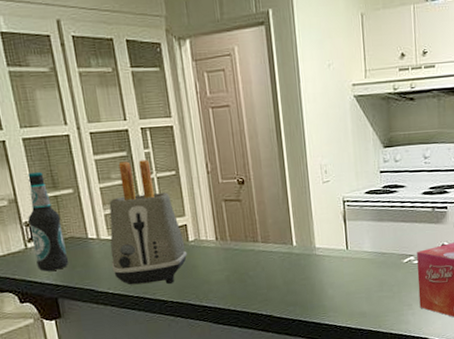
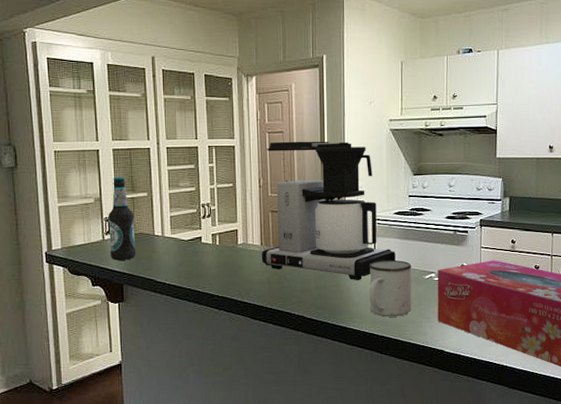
toaster: present [109,159,188,285] -> none [171,172,236,280]
coffee maker: none [211,113,370,271] -> present [261,141,396,280]
mug: none [341,244,391,309] -> present [369,259,412,317]

